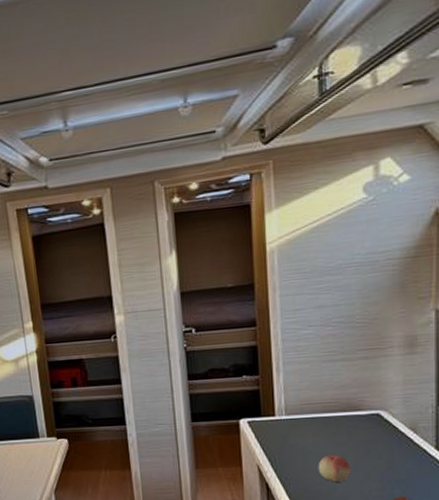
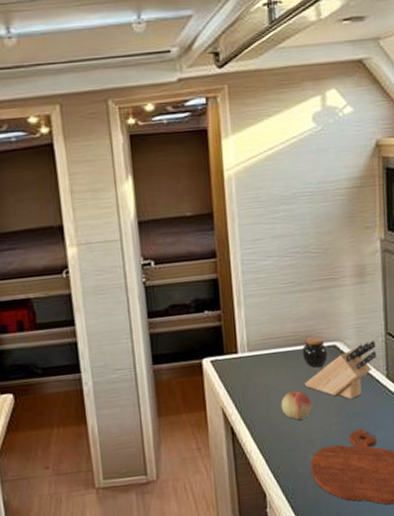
jar: none [342,404,370,434] -> present [302,336,328,368]
knife block: none [344,410,426,467] -> present [305,340,377,399]

